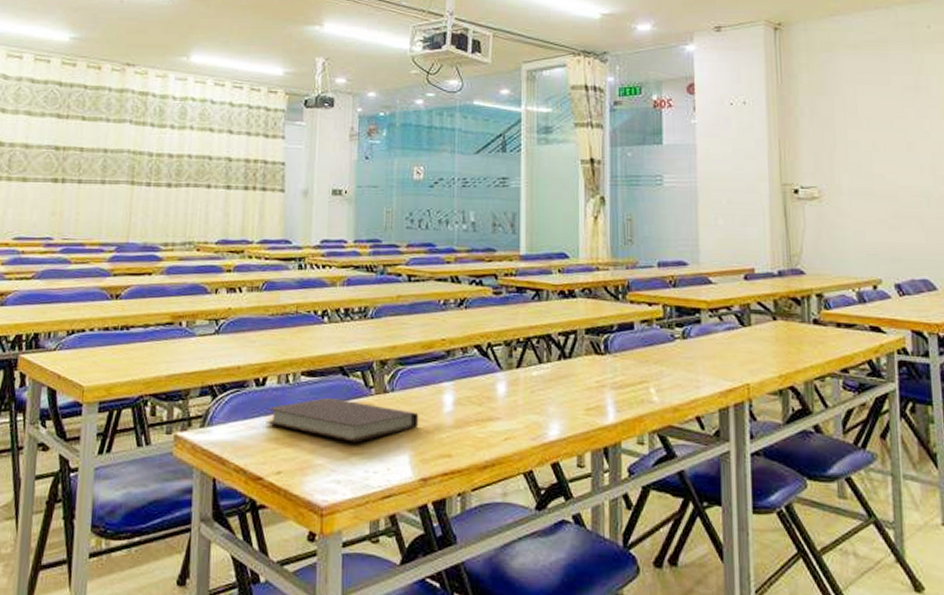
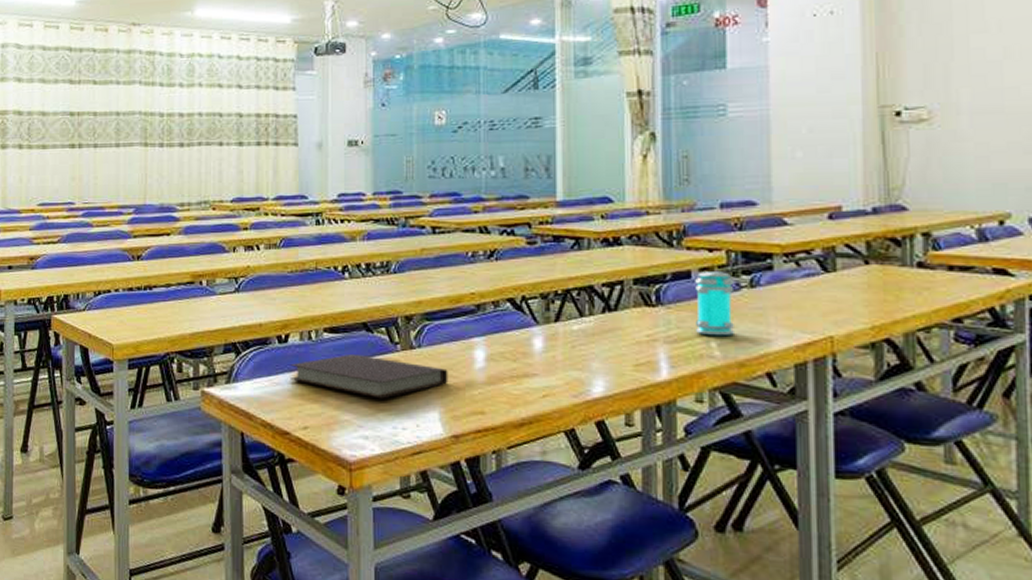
jar: none [637,323,670,383] -> present [695,272,735,337]

